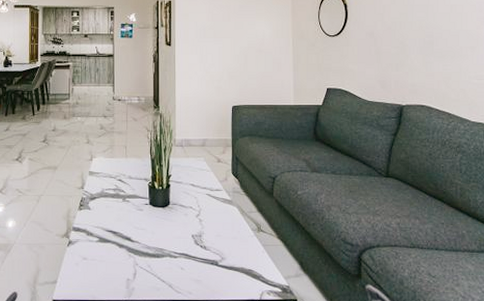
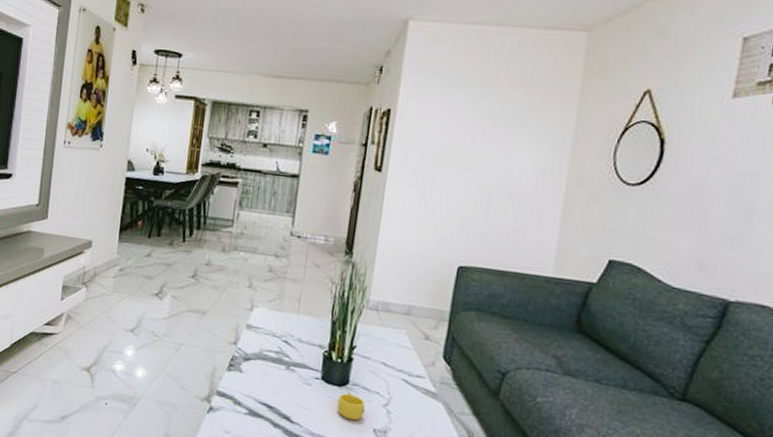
cup: none [163,210,184,231] -> present [336,392,366,420]

